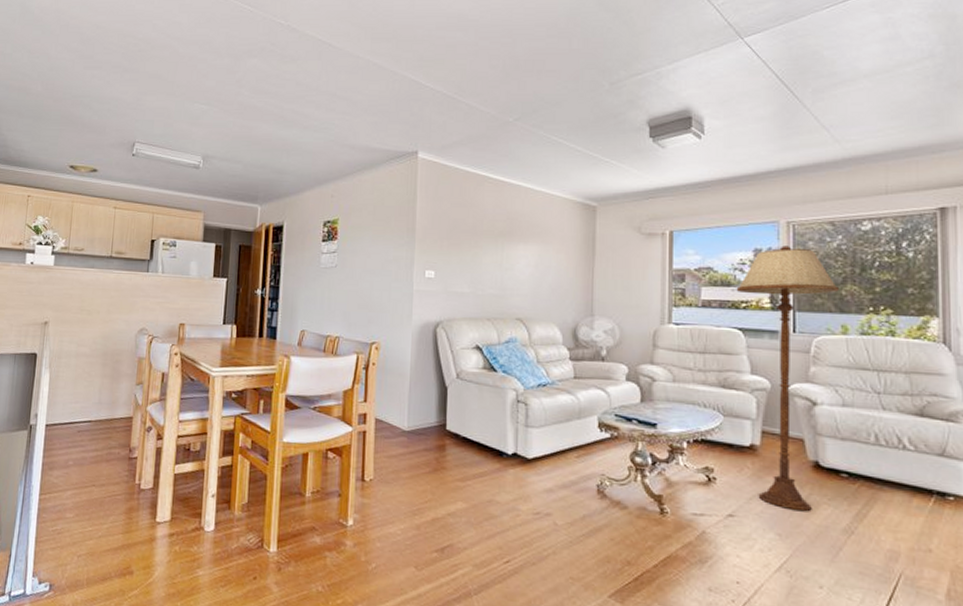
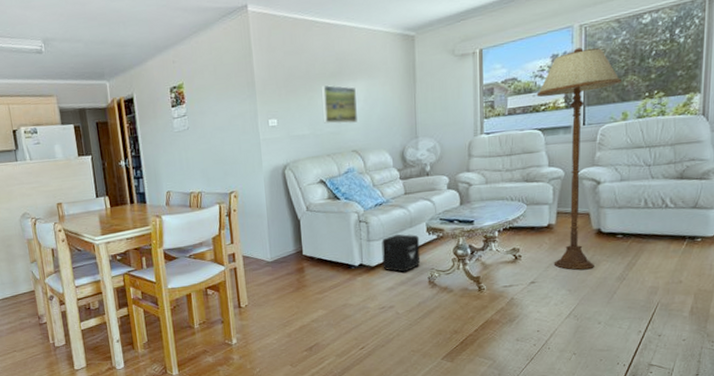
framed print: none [486,244,526,288] -> present [321,85,357,124]
air purifier: none [541,424,589,473] -> present [381,234,421,272]

